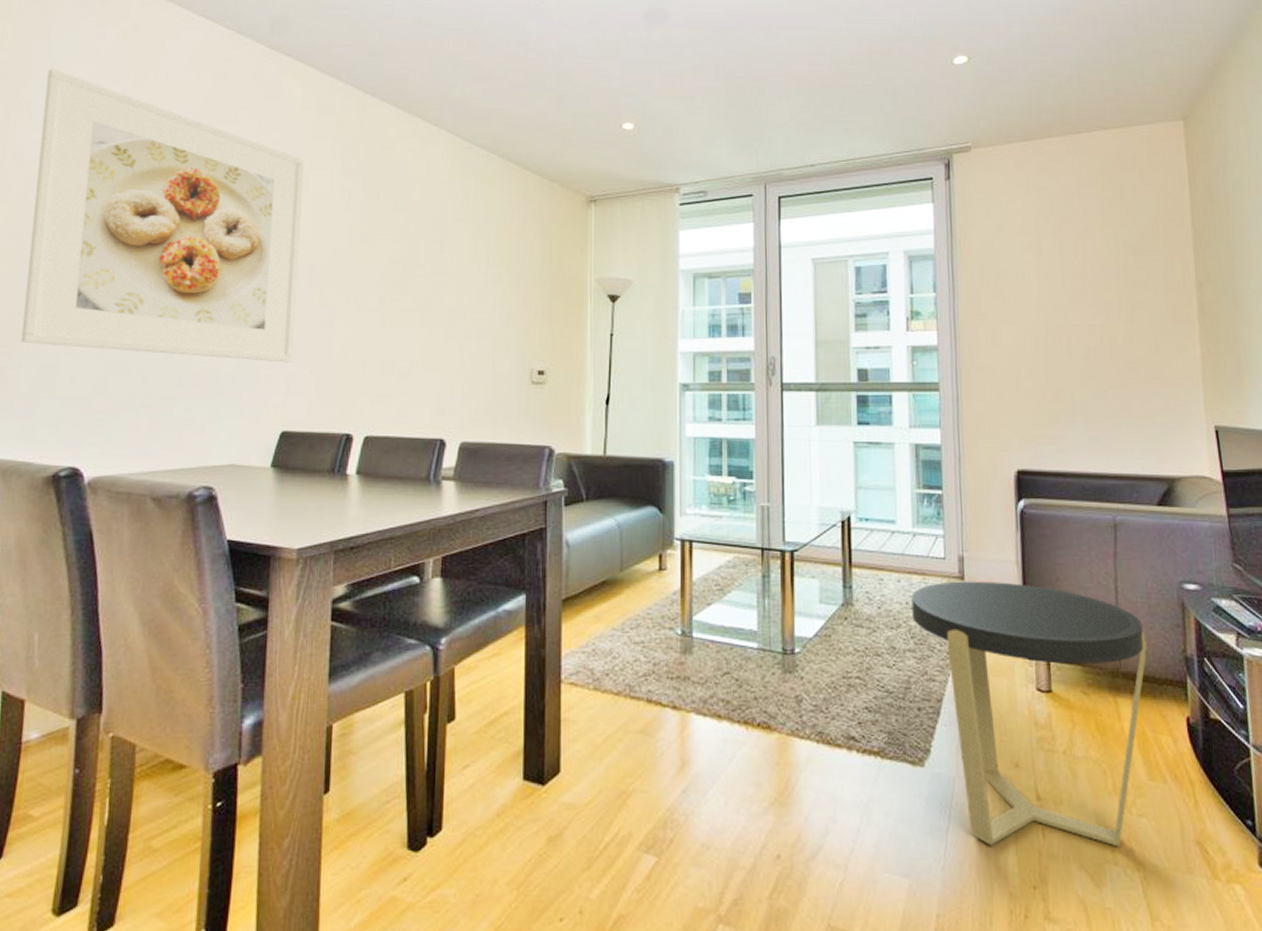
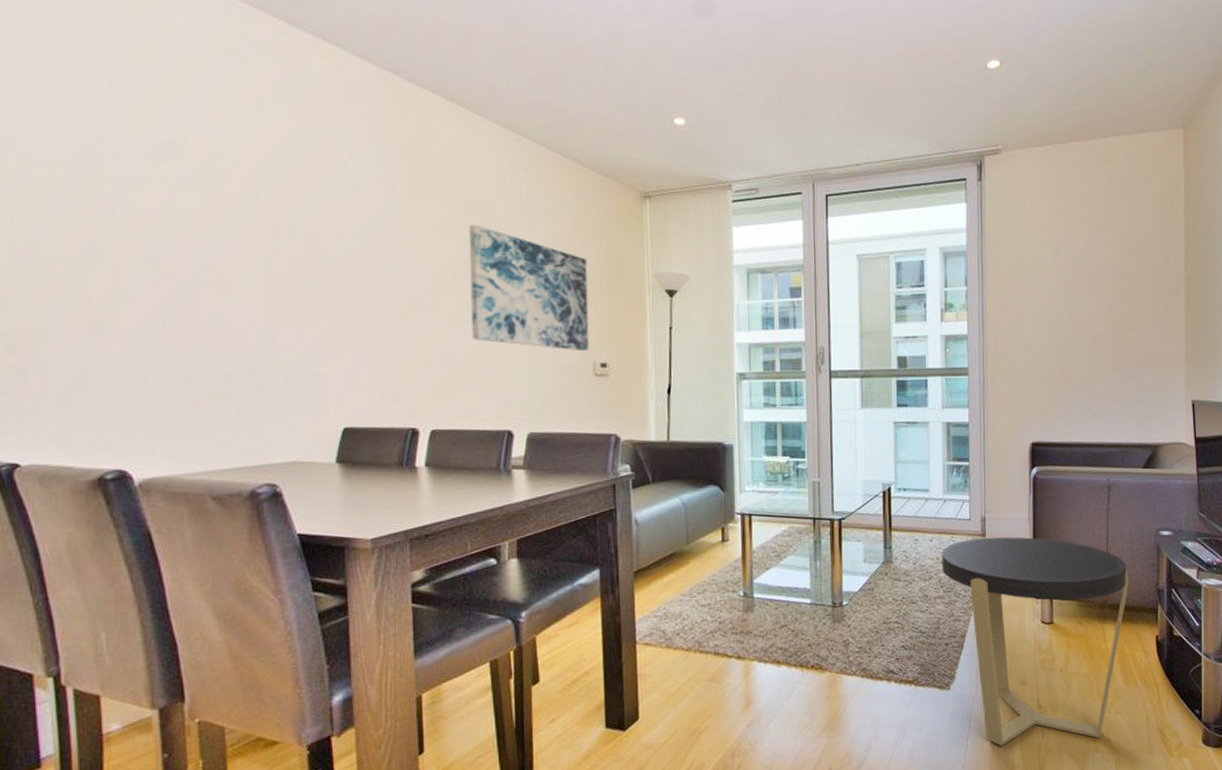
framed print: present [20,69,304,363] -> none [25,38,348,360]
wall art: none [412,230,529,358] -> present [468,224,590,352]

